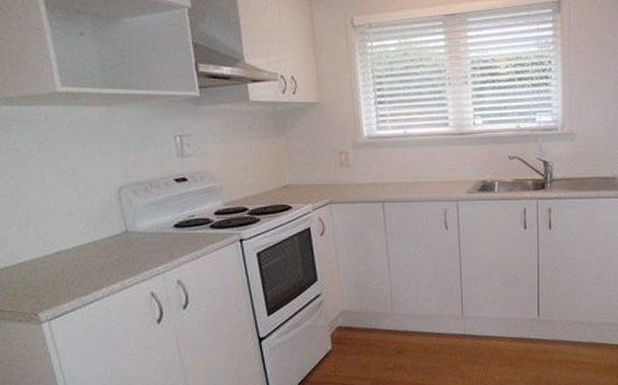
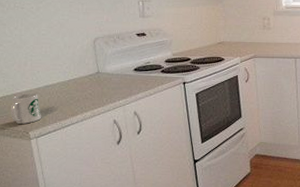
mug: none [10,262,54,303] -> present [10,92,41,124]

